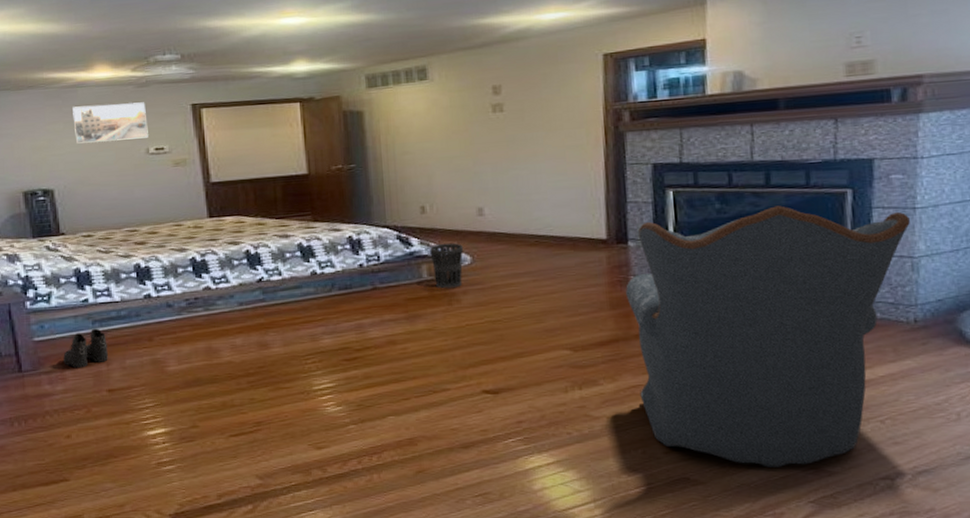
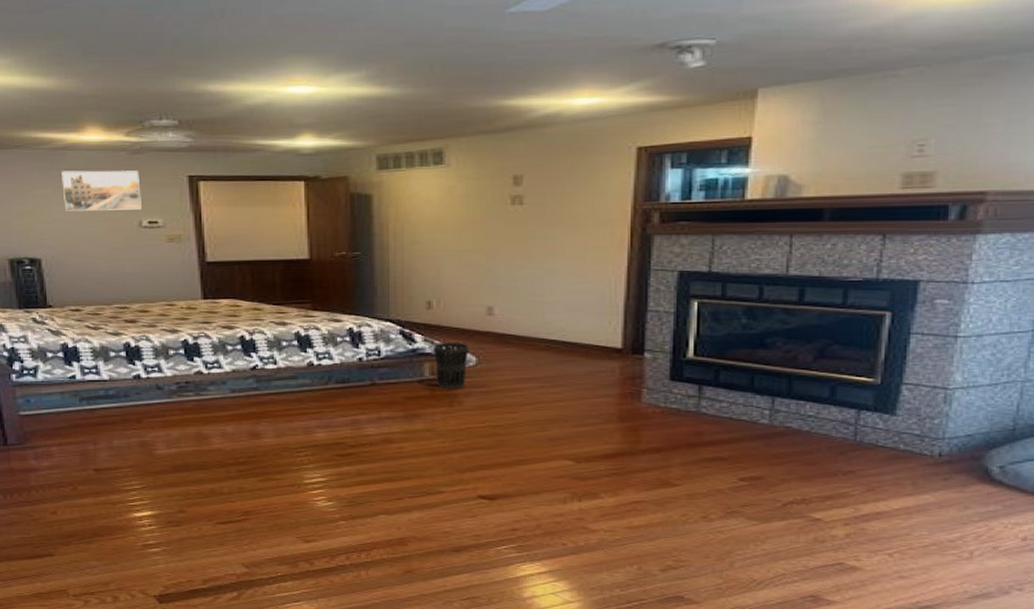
boots: present [63,328,108,369] -> none [49,406,95,446]
armchair: present [626,205,910,468] -> none [637,325,949,592]

